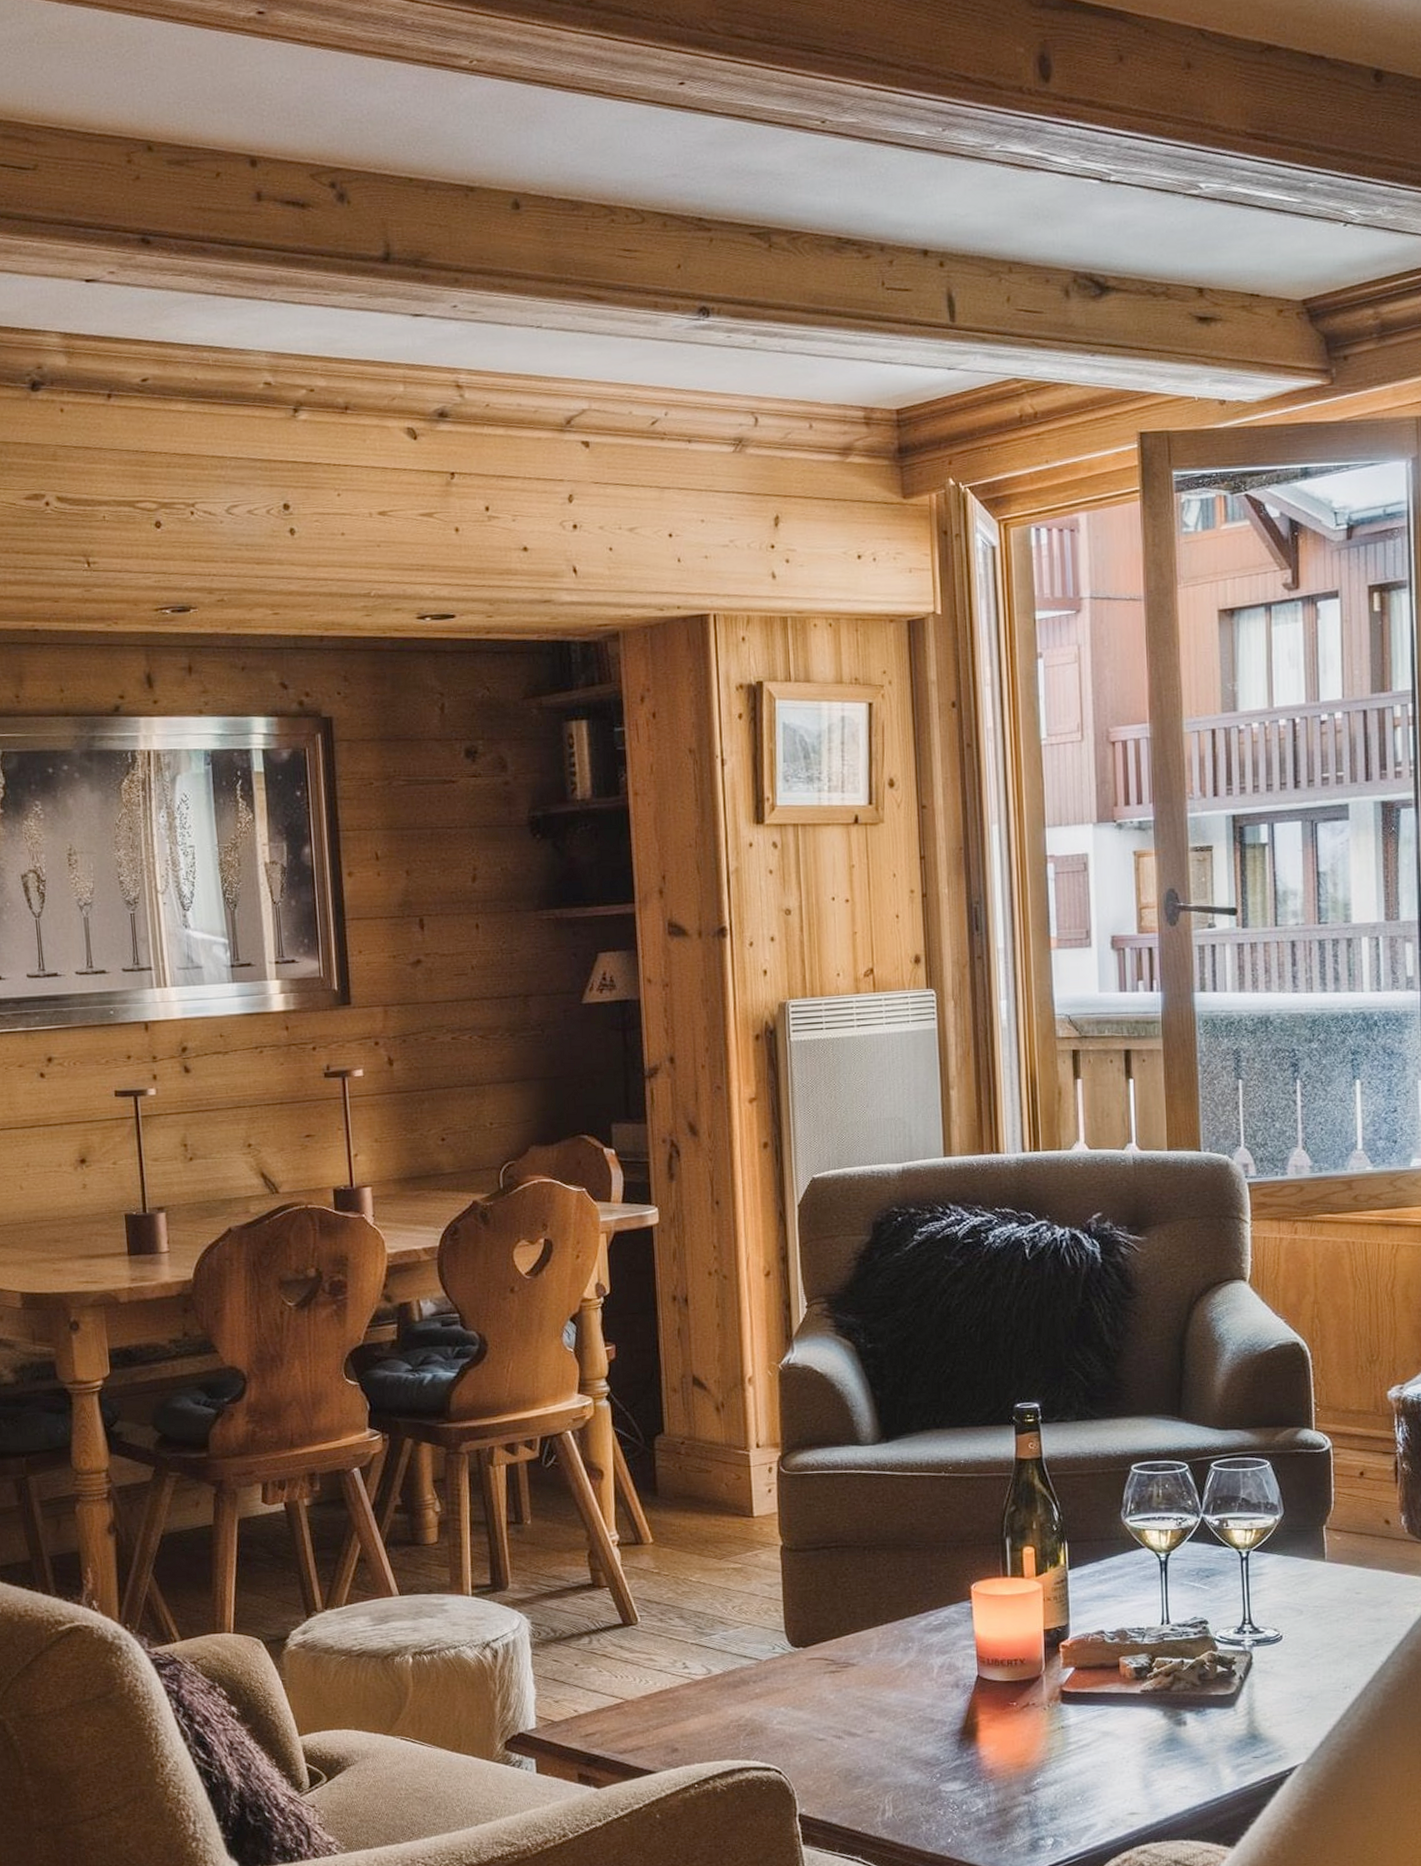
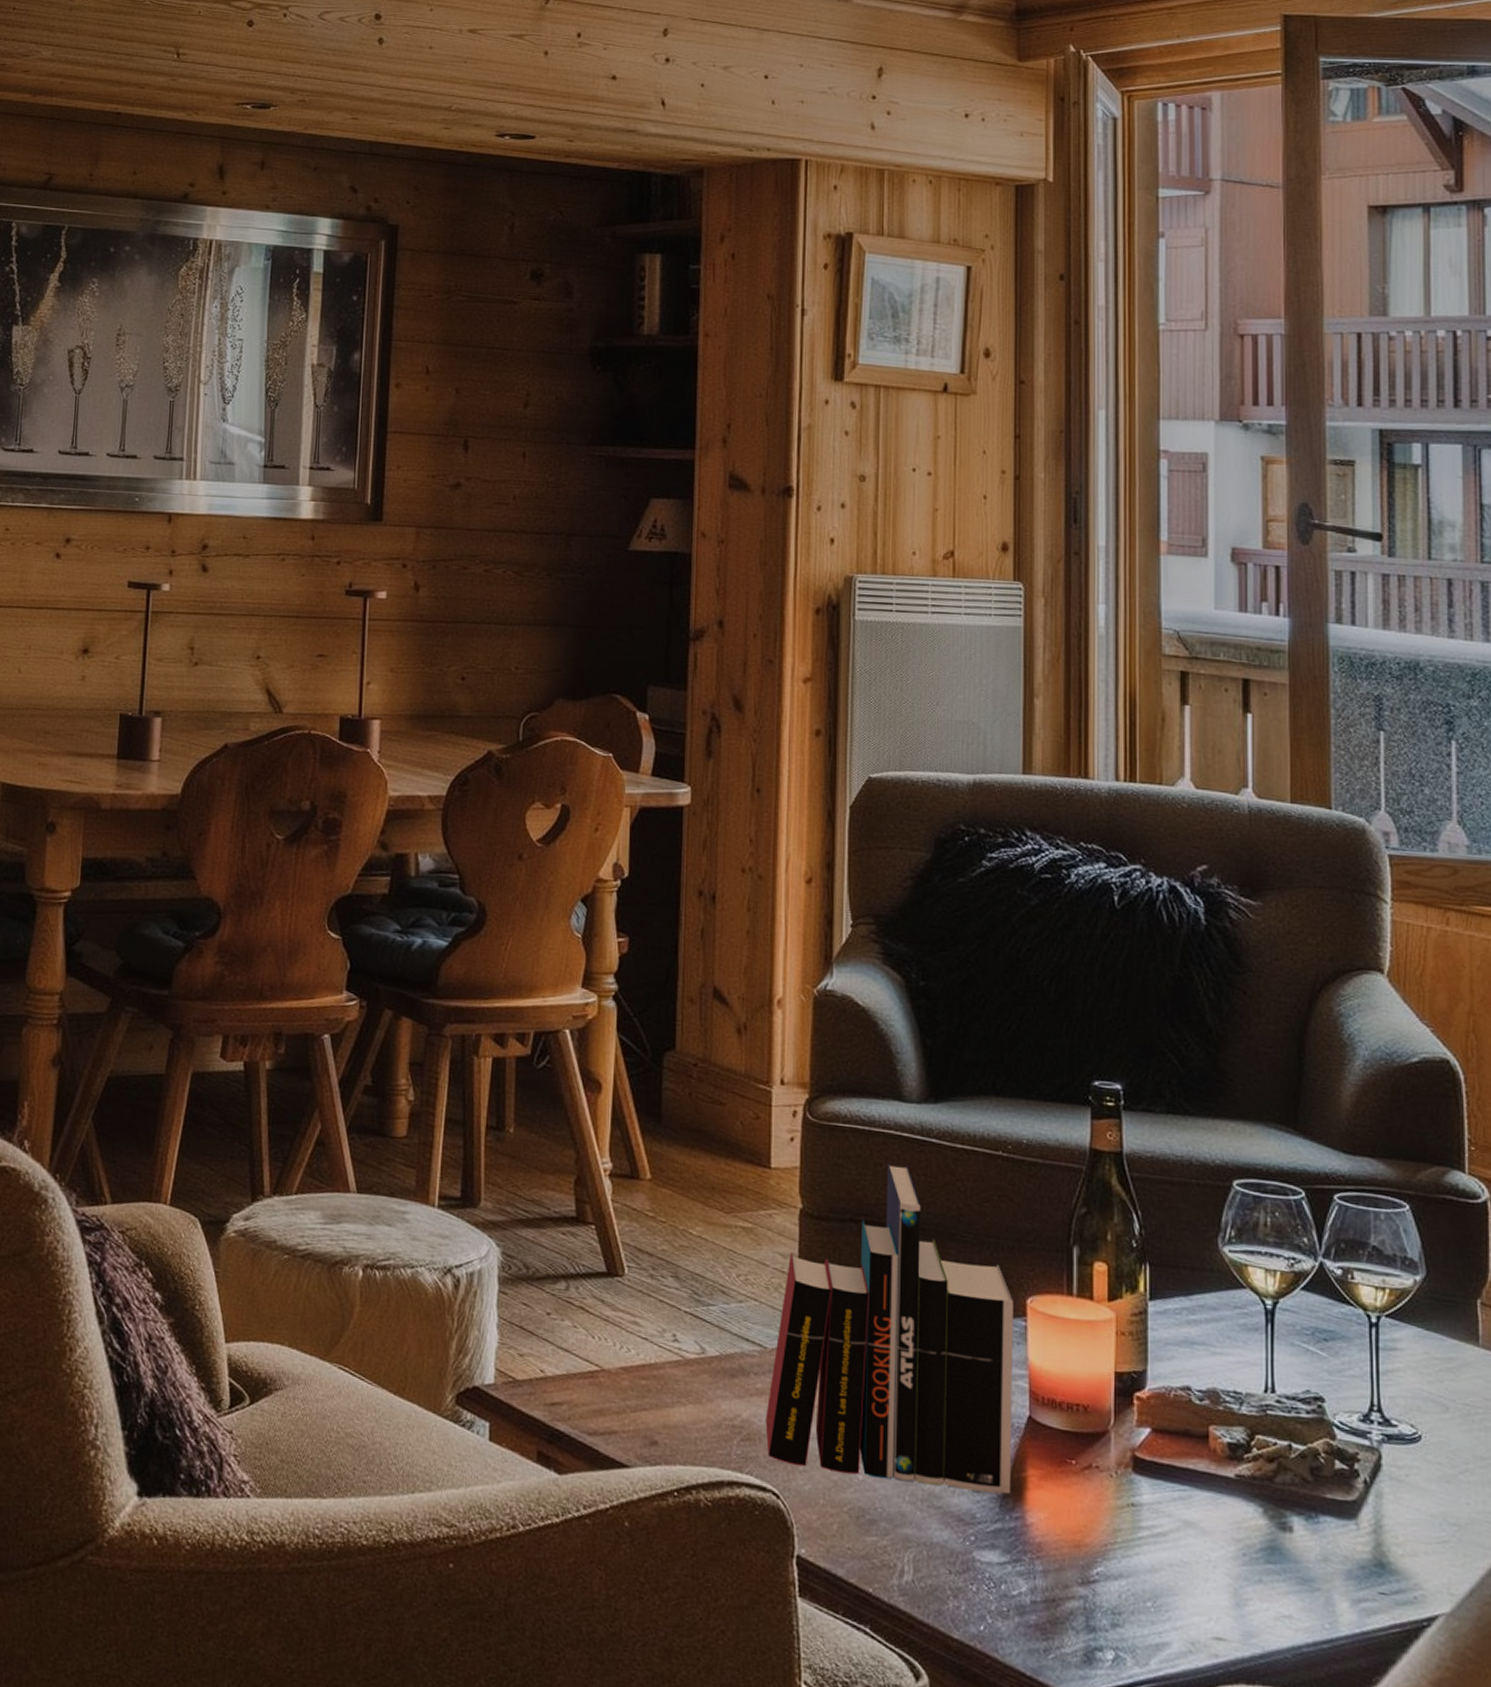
book: none [765,1496,966,1747] -> present [765,1163,1014,1495]

